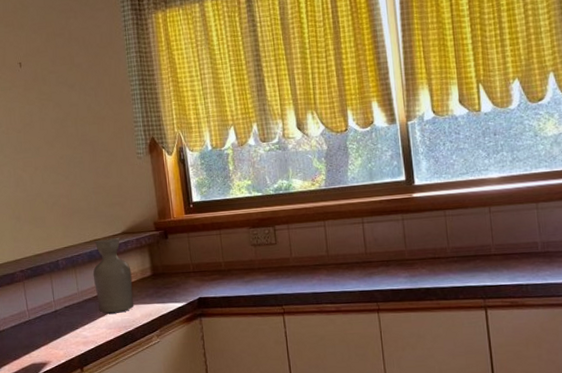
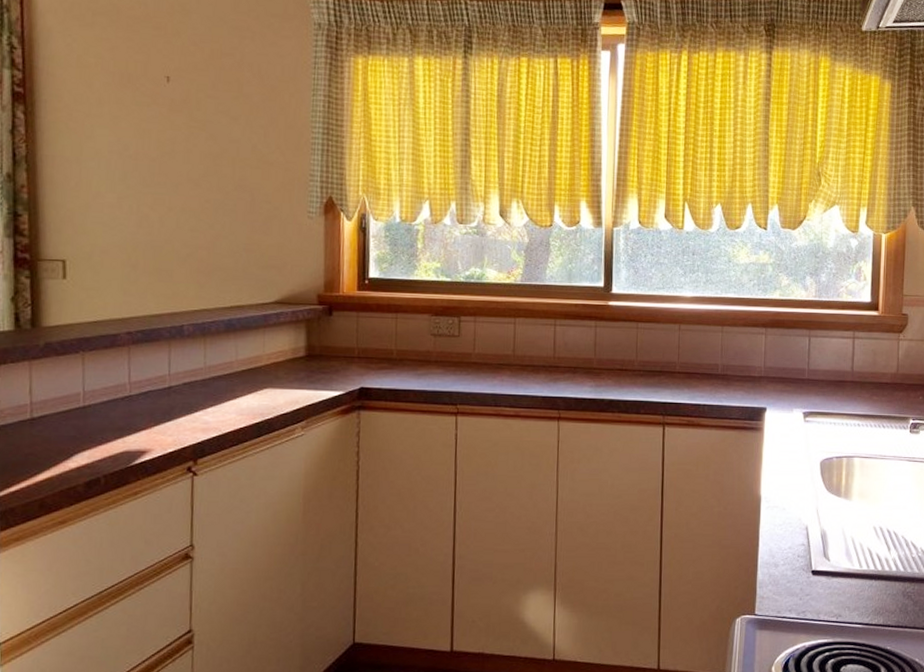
ceramic jug: present [92,238,134,314] -> none [228,307,280,397]

